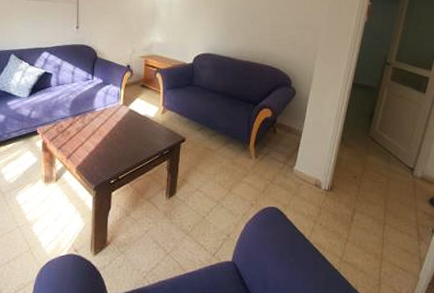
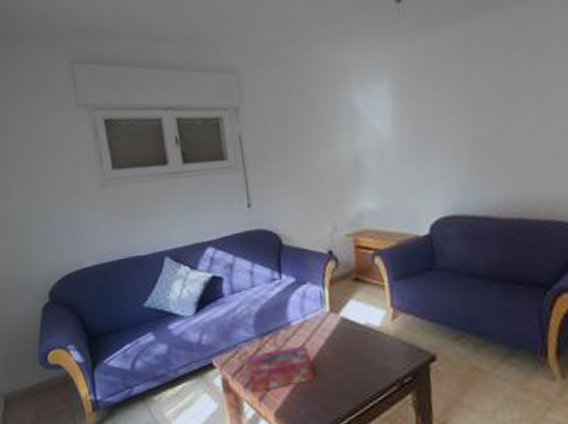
tissue box: none [61,124,106,153] -> present [247,345,314,393]

